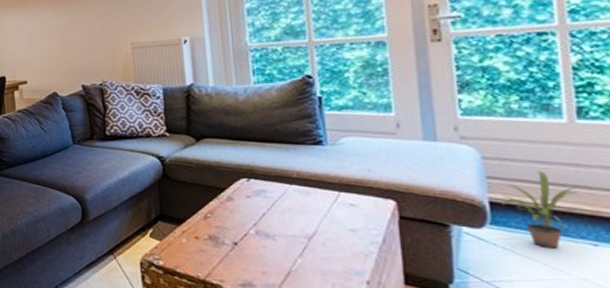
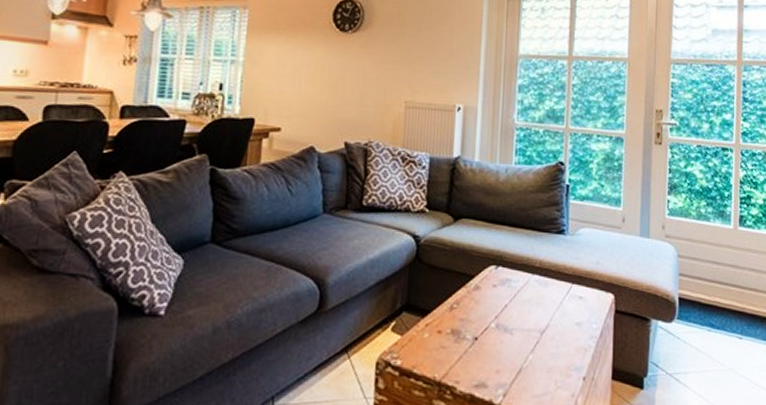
potted plant: present [501,171,592,249] -> none [687,270,742,342]

